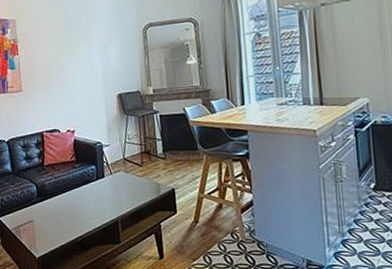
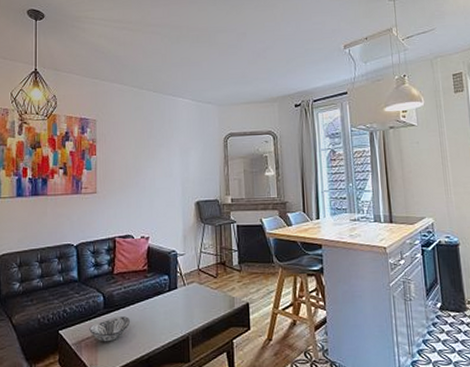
decorative bowl: none [26,204,63,227] -> present [89,316,130,342]

